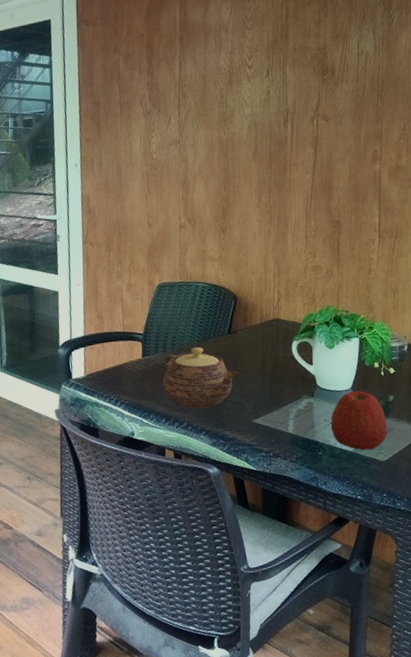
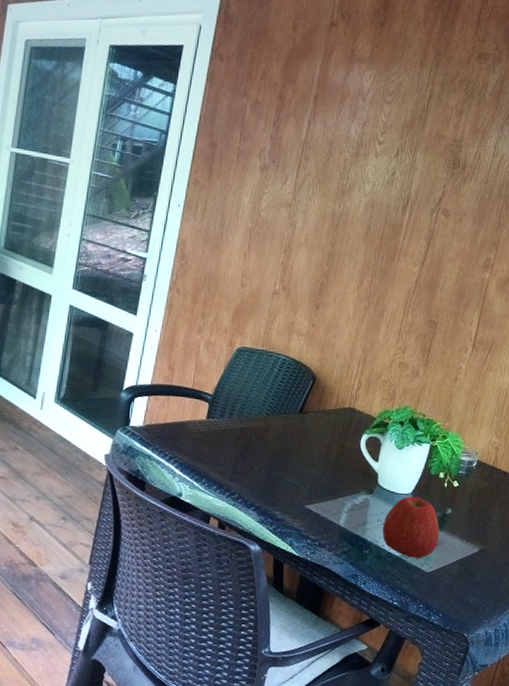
teapot: present [162,346,239,409] -> none [221,419,302,484]

